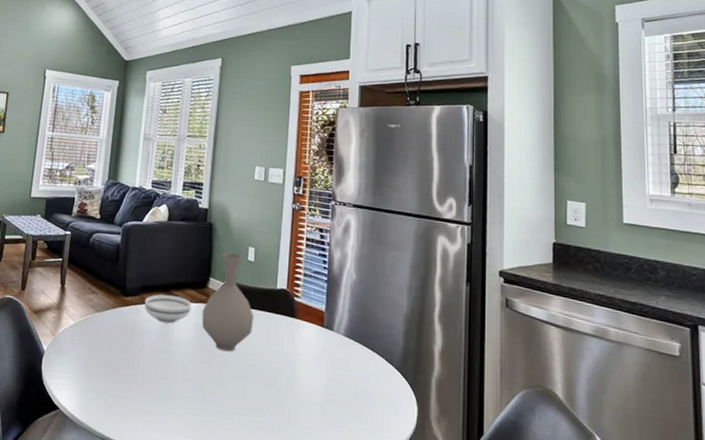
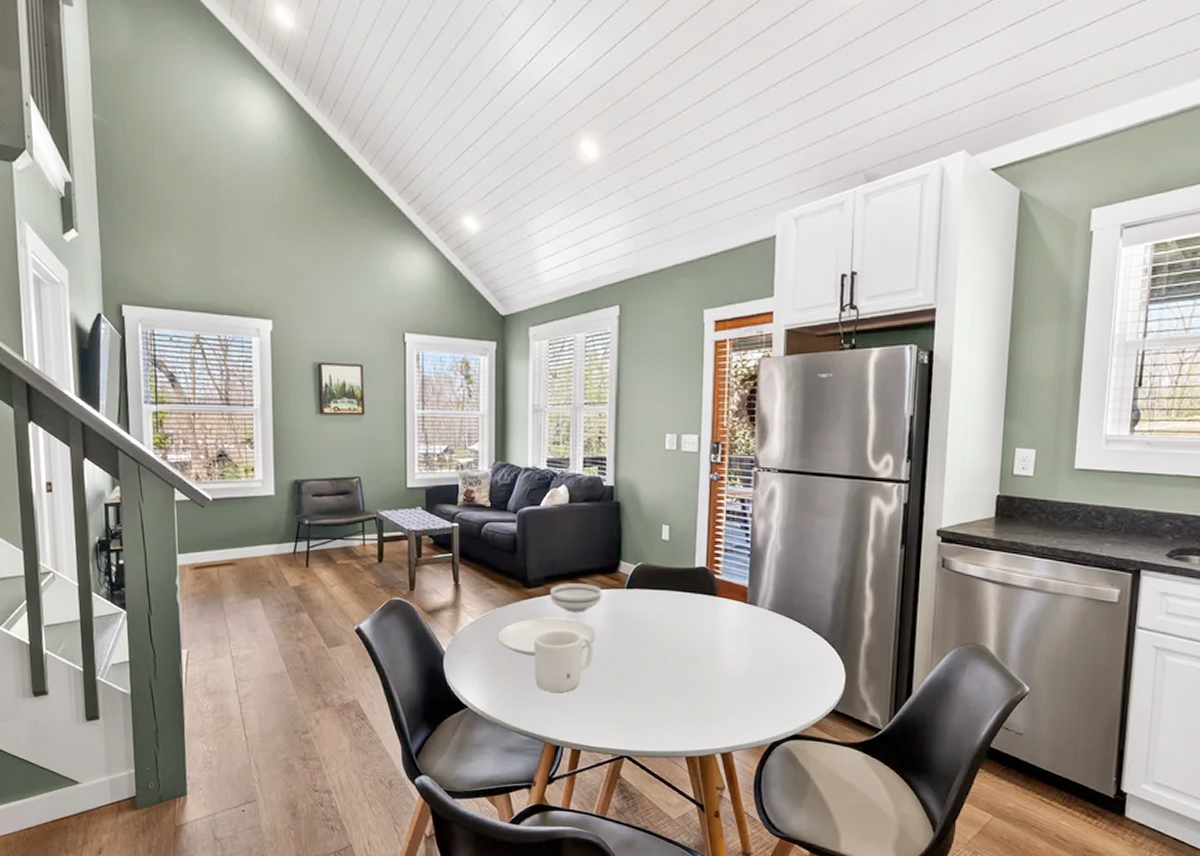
plate: none [93,325,184,362] -> present [497,618,596,656]
mug: none [124,338,180,402] -> present [534,630,593,692]
vase: present [201,252,254,352] -> none [614,532,672,636]

